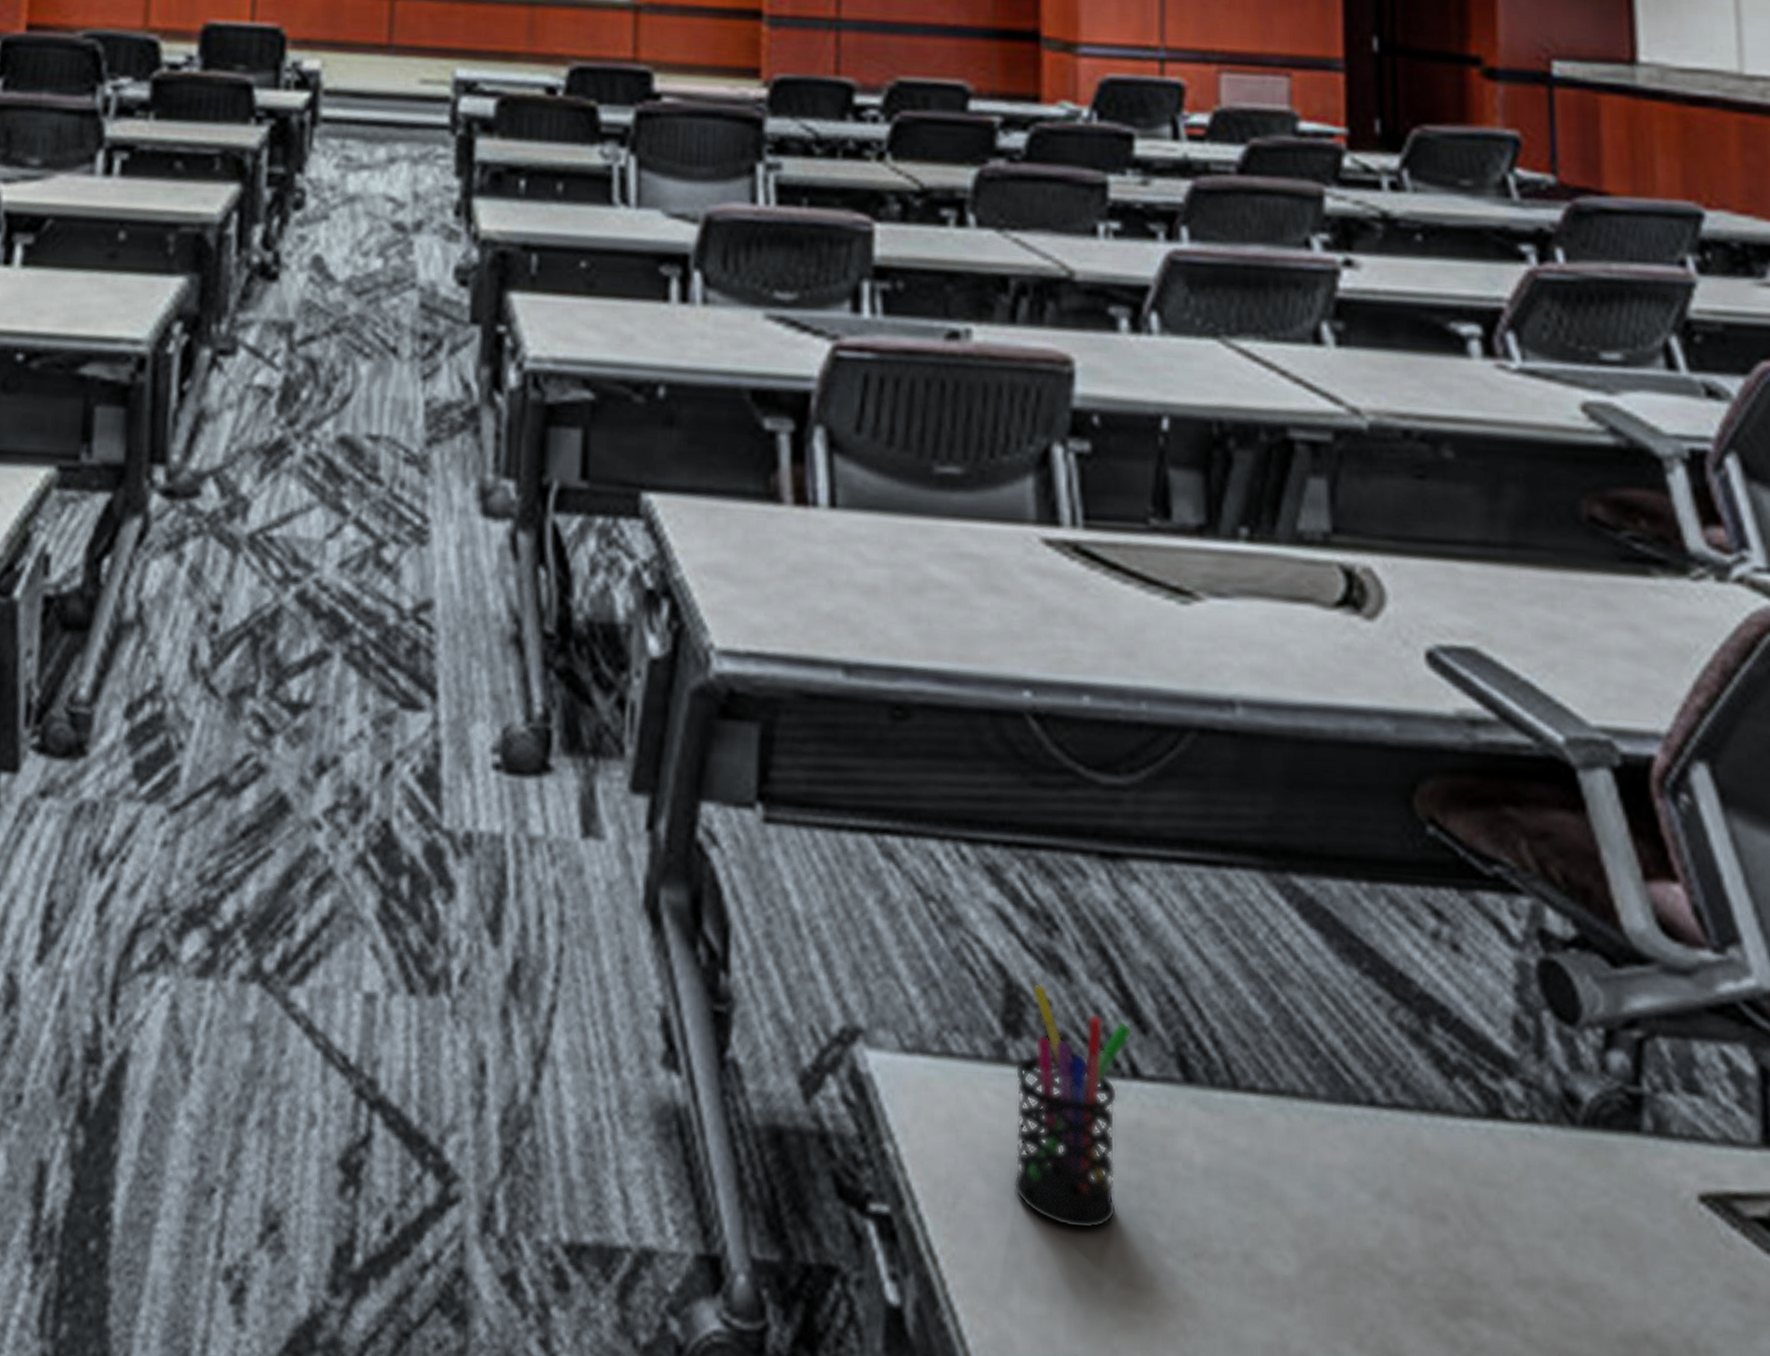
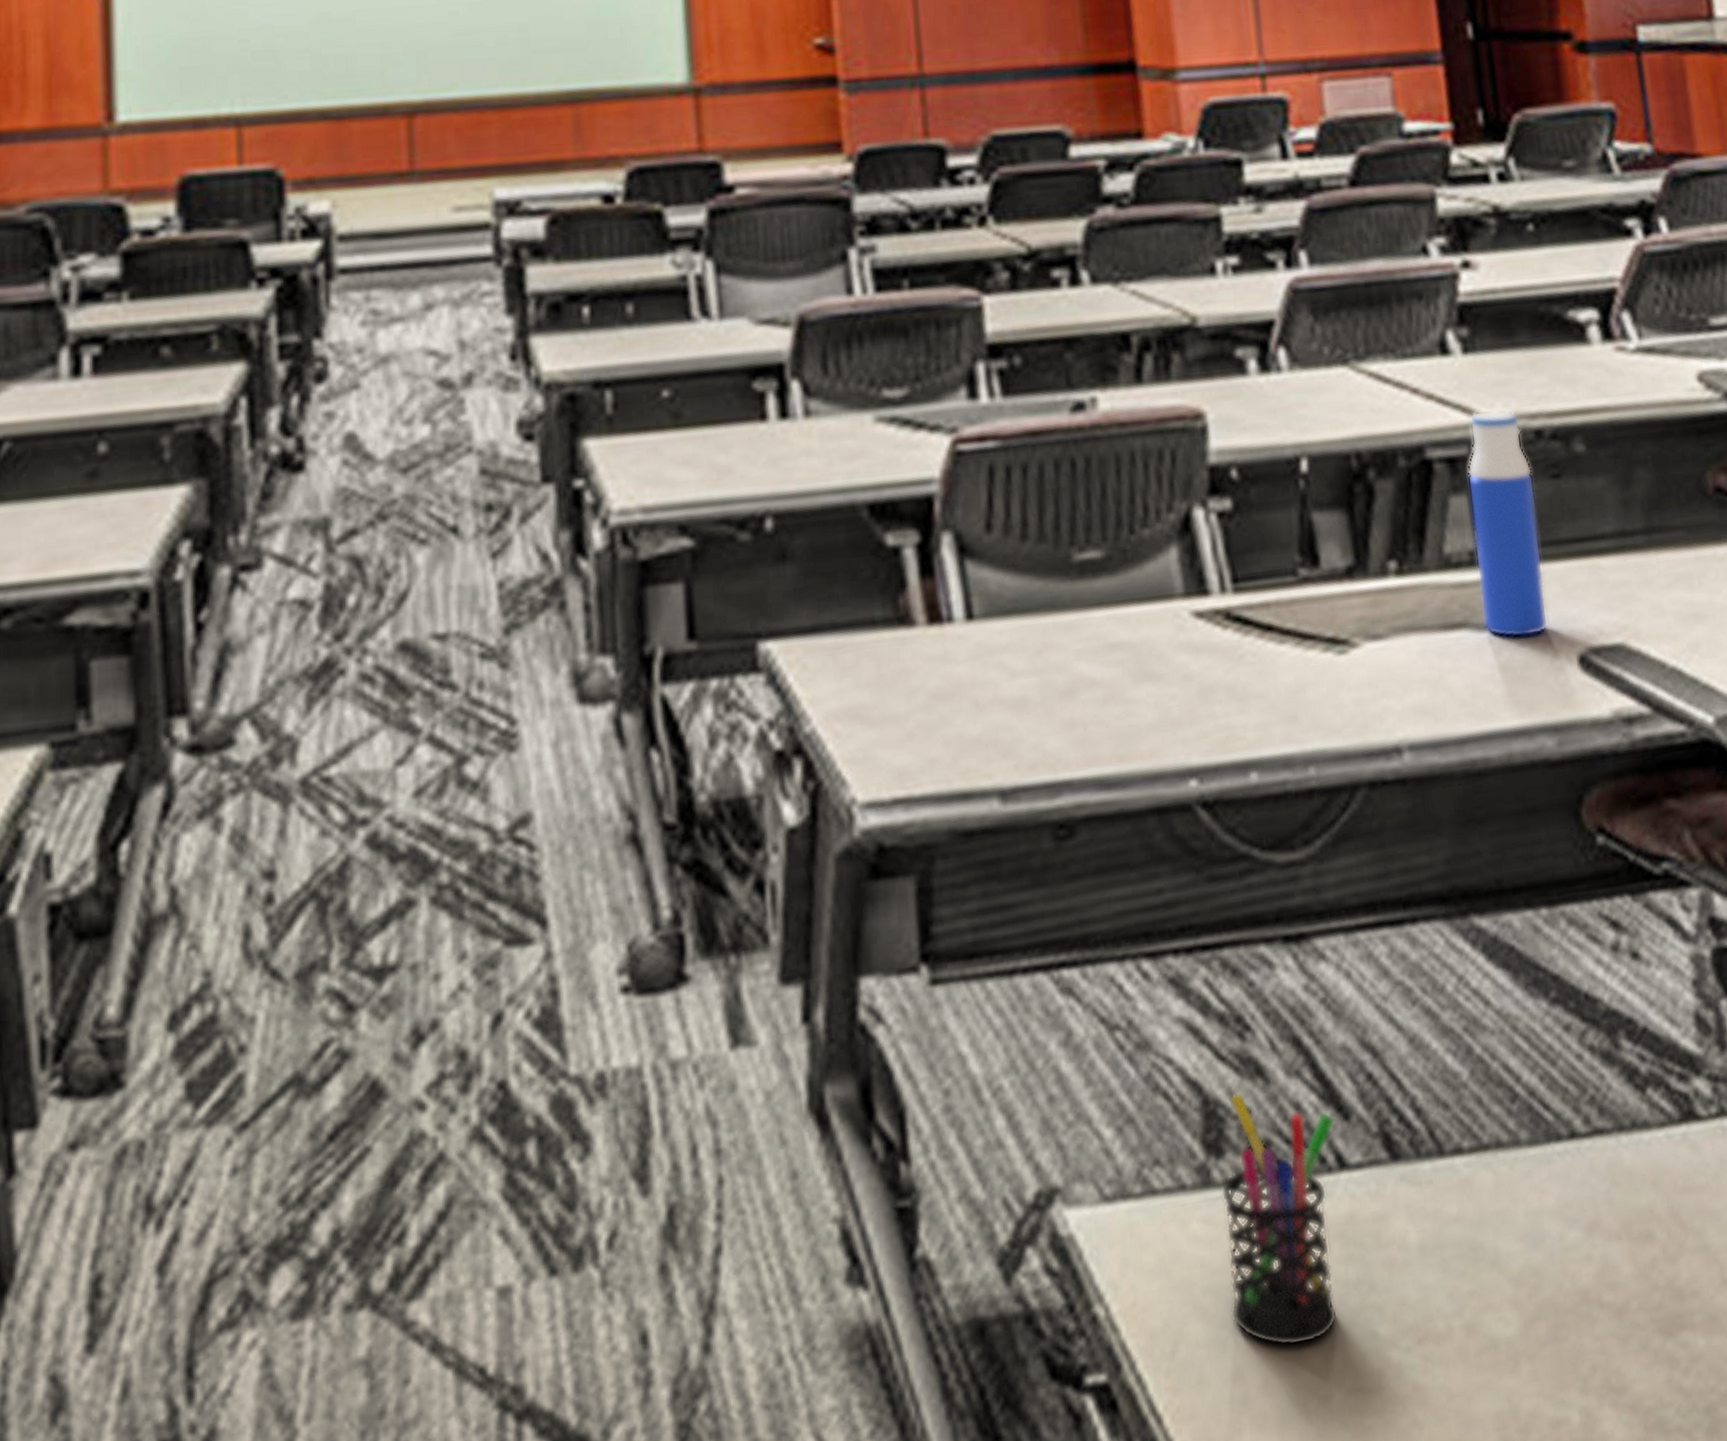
water bottle: none [1328,402,1398,624] -> present [1467,409,1549,638]

